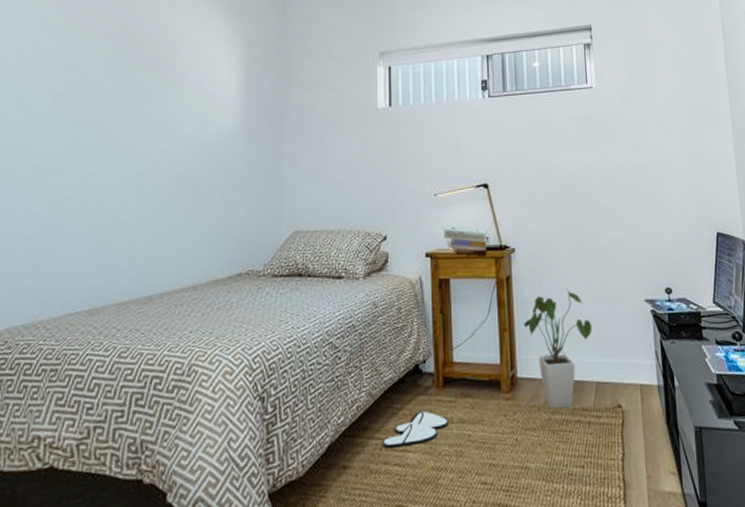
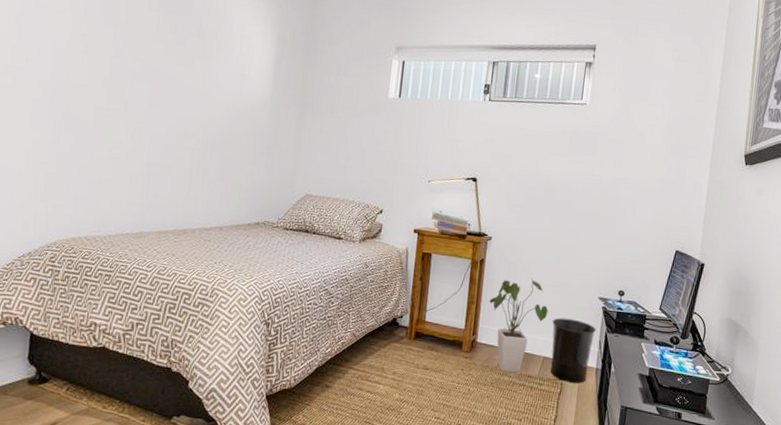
slippers: present [382,411,450,449] -> none [359,354,416,380]
waste bin: none [598,330,650,409] -> present [550,317,596,383]

